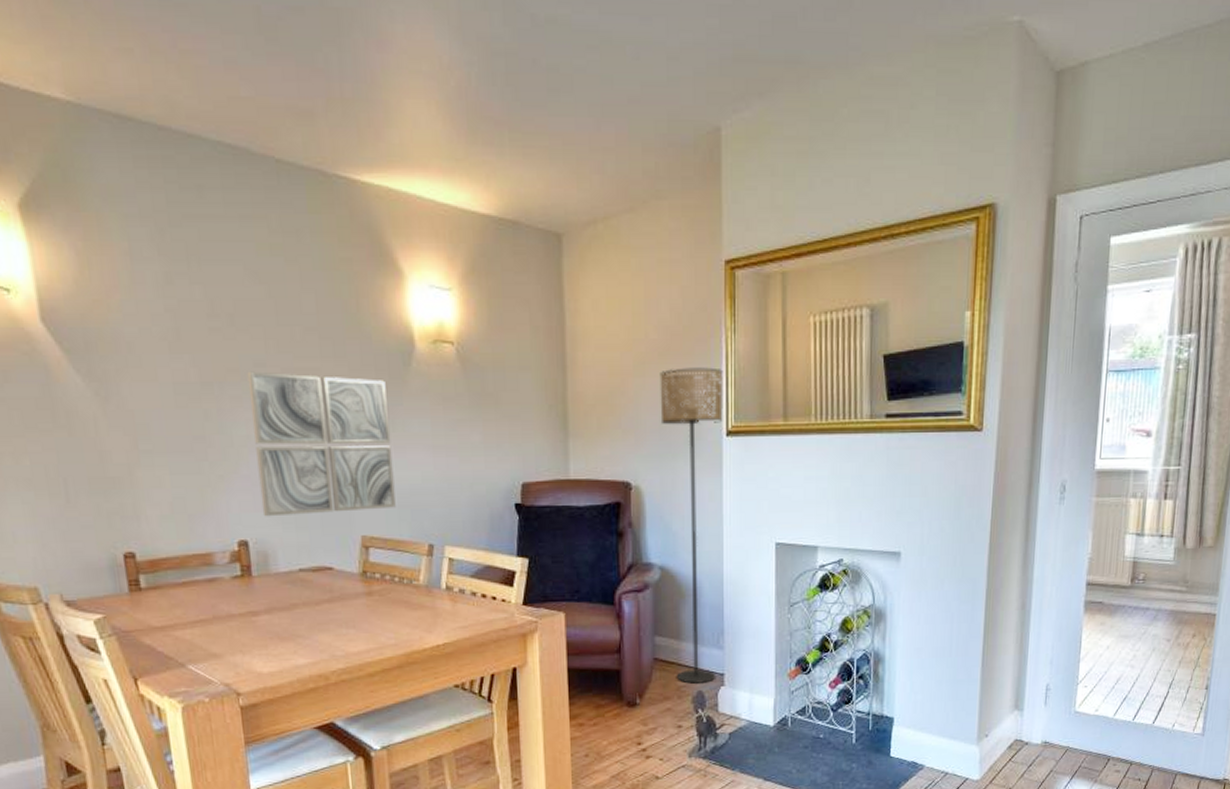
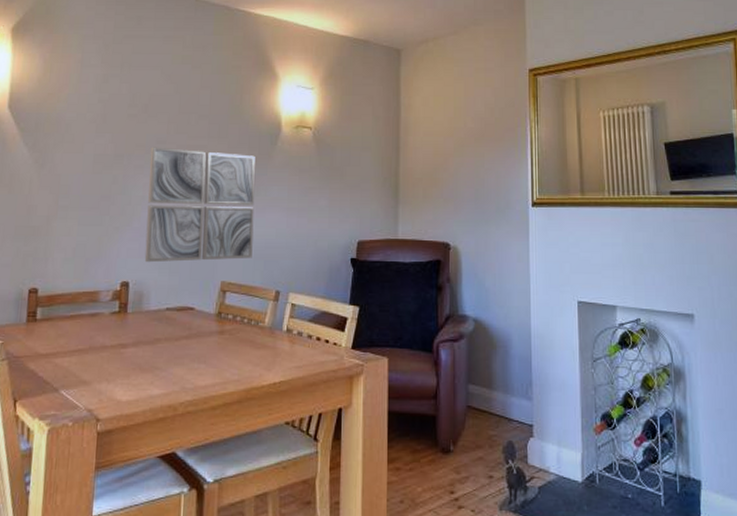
floor lamp: present [660,367,723,685] -> none [476,150,529,435]

